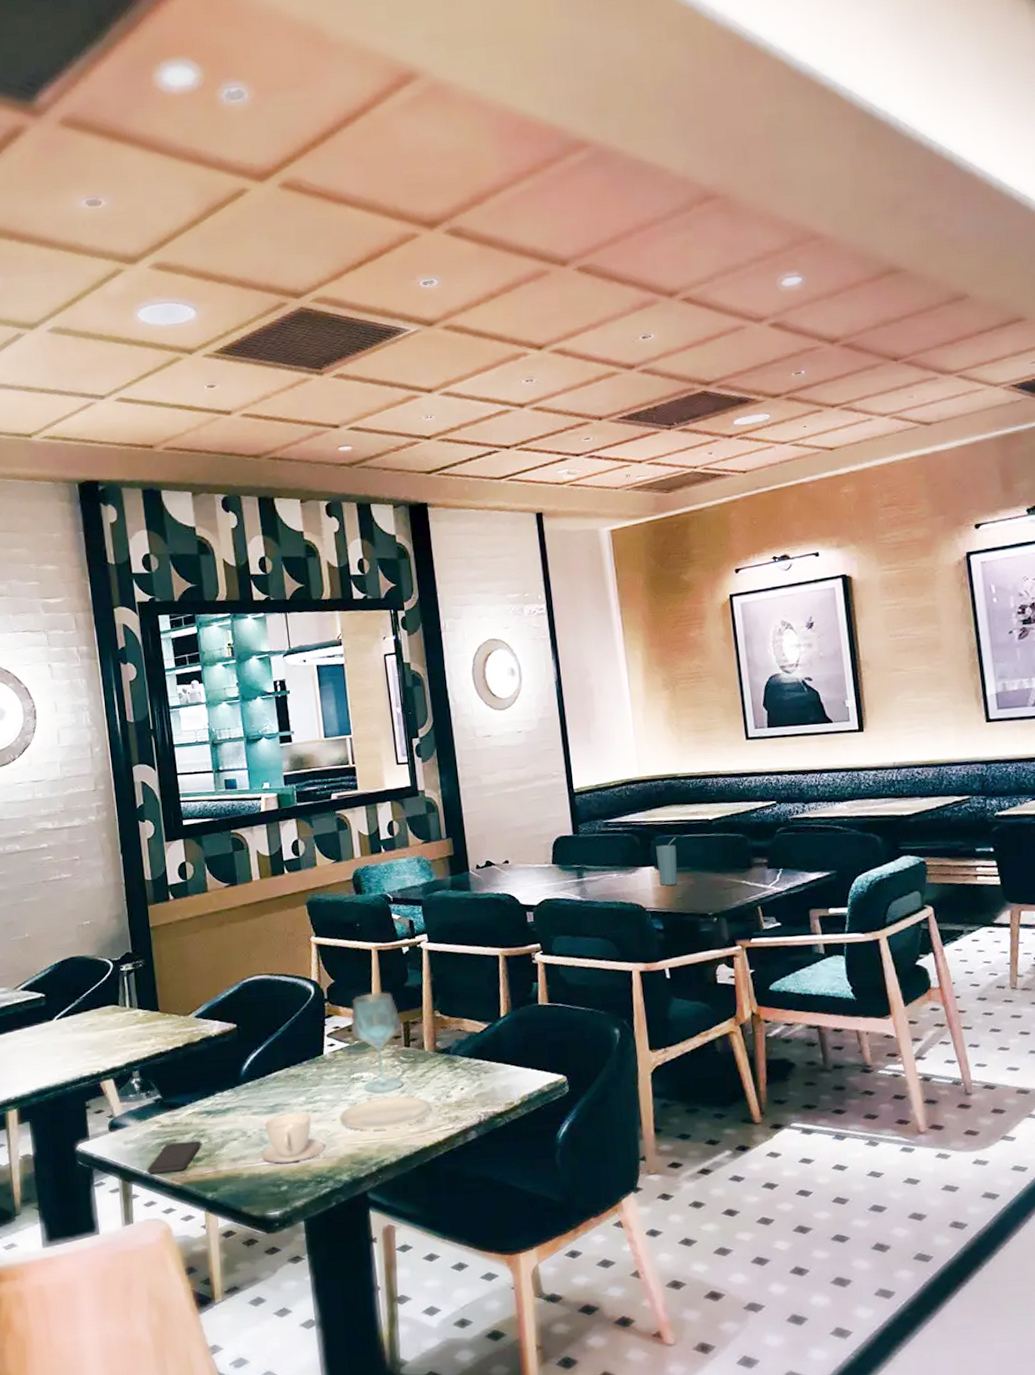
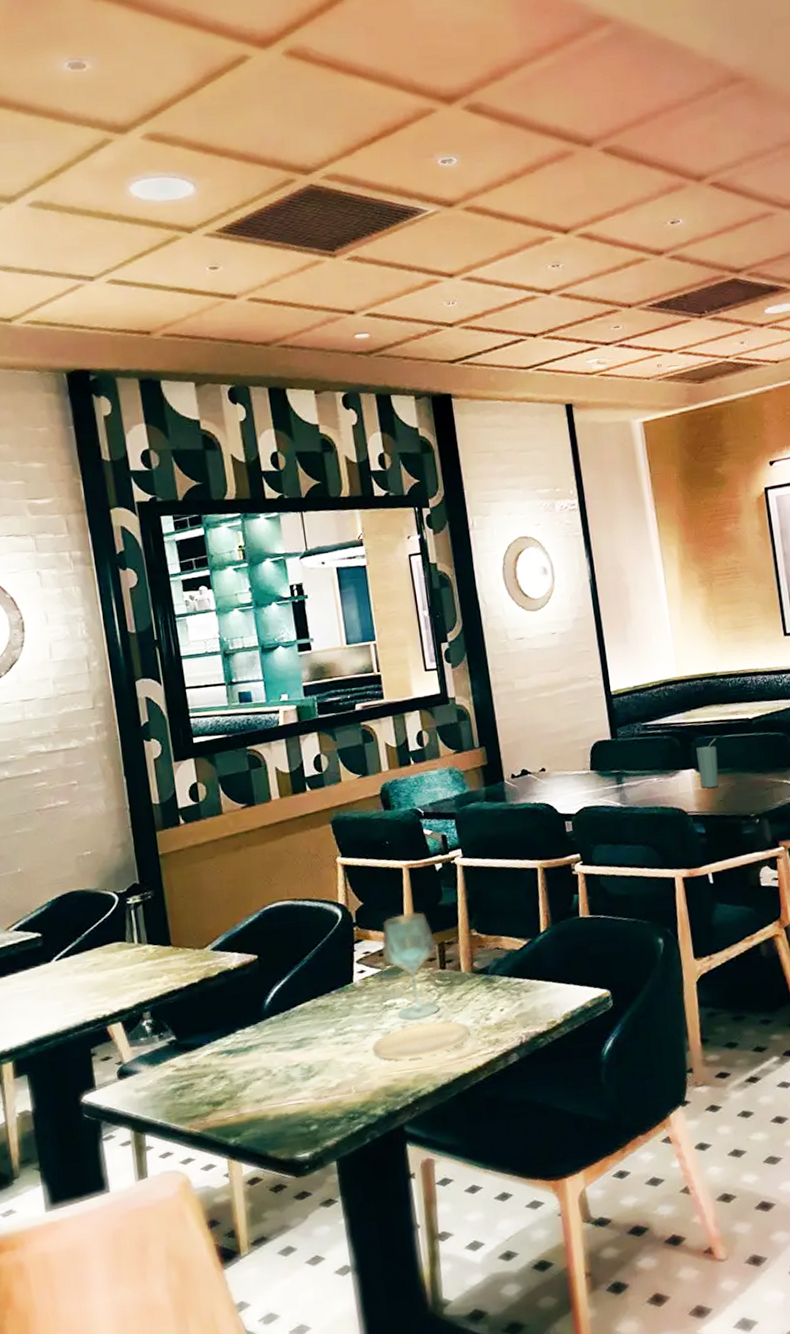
mobile phone: present [147,1140,202,1174] -> none [161,1082,222,1123]
teacup: present [260,1112,324,1164] -> none [287,1045,356,1102]

